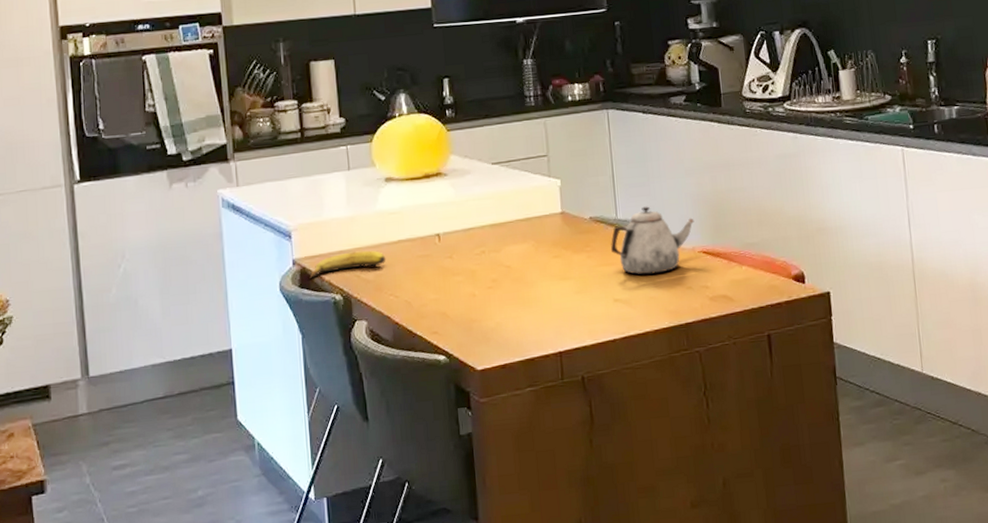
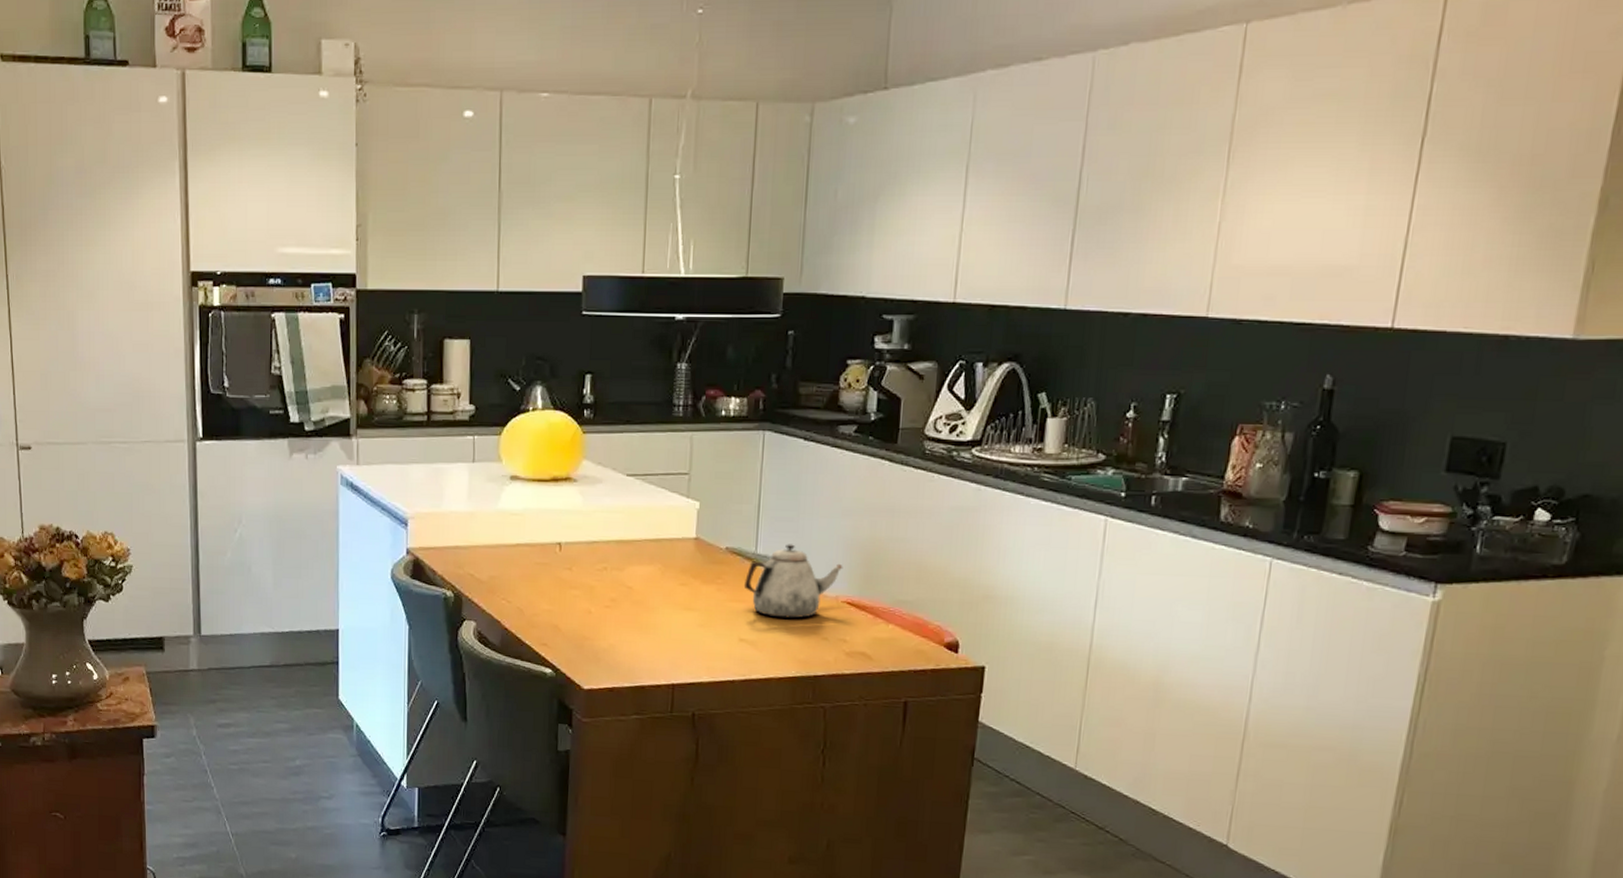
banana: present [309,250,386,278] -> none [422,549,503,570]

